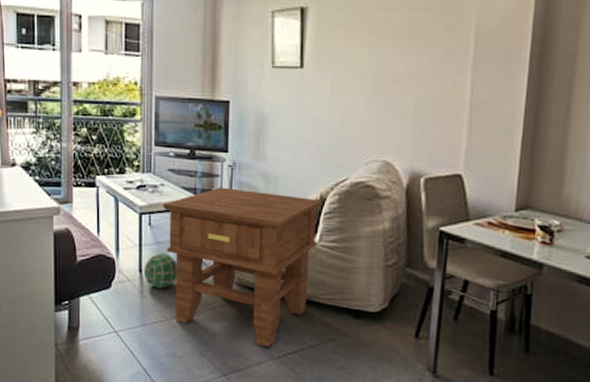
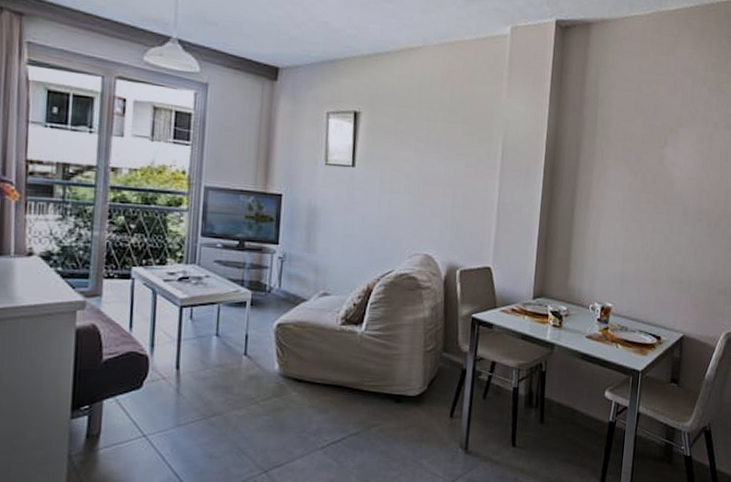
volleyball: present [143,253,177,289] -> none [181,347,219,385]
side table: present [163,187,323,347] -> none [207,279,370,438]

